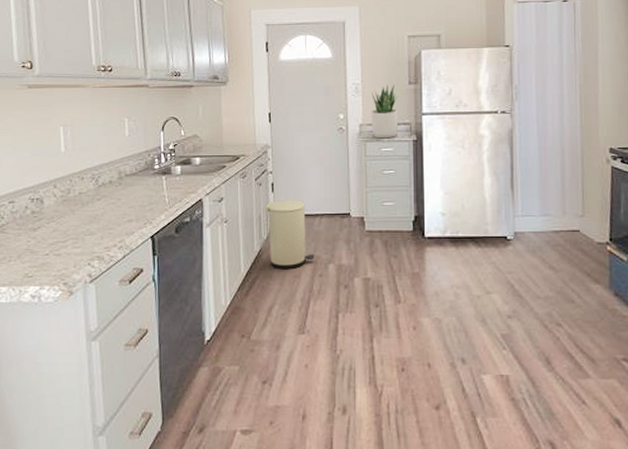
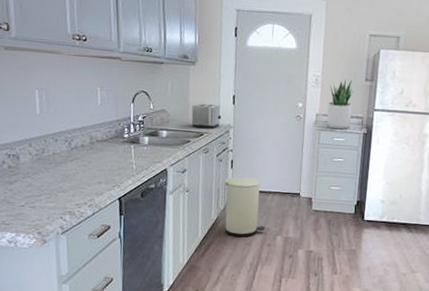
toaster: none [225,124,258,151] -> present [191,103,222,129]

